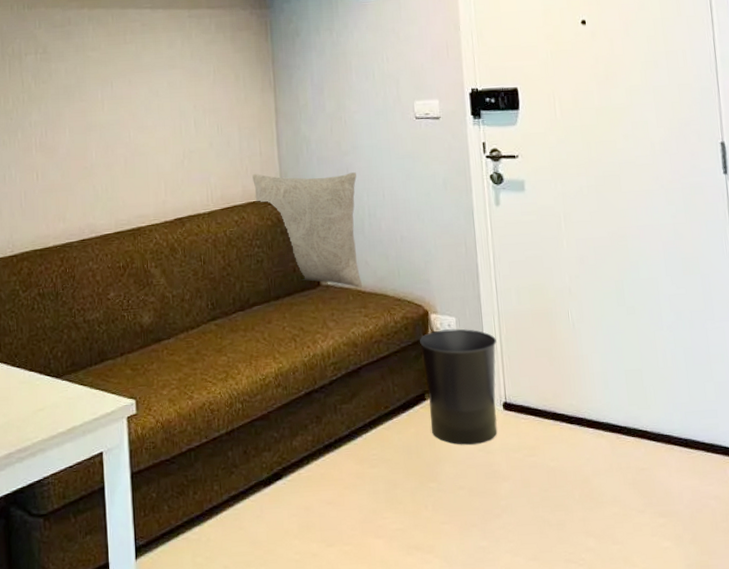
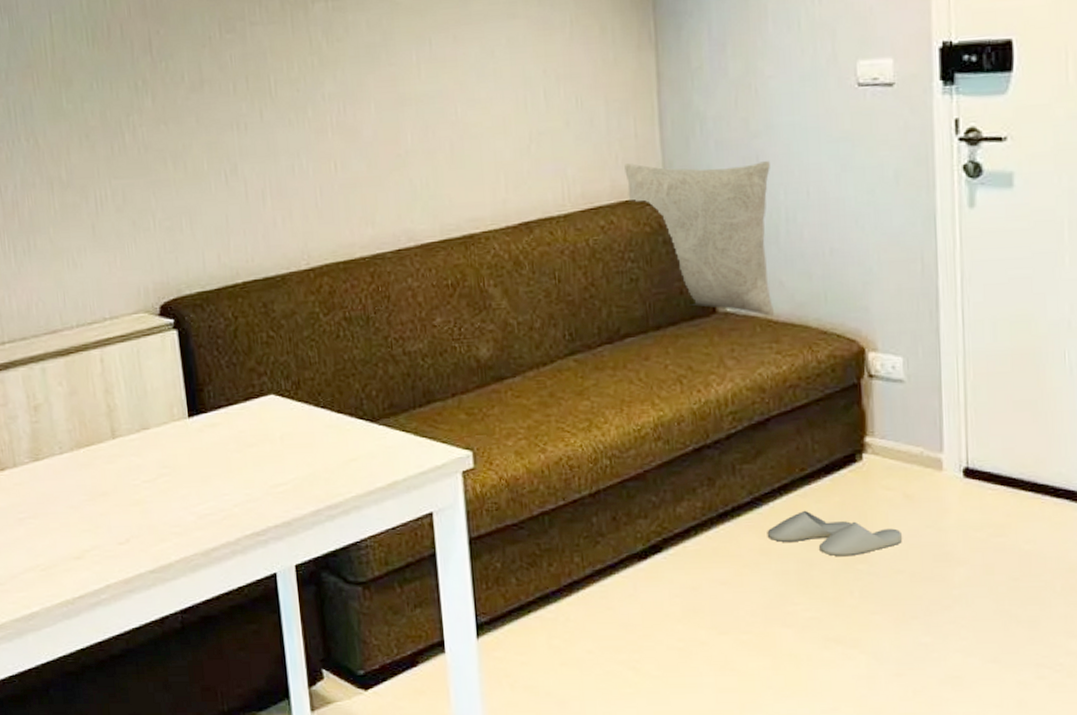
slippers: none [361,440,462,477] -> present [767,510,902,557]
waste bin: present [419,328,497,445] -> none [850,372,959,519]

